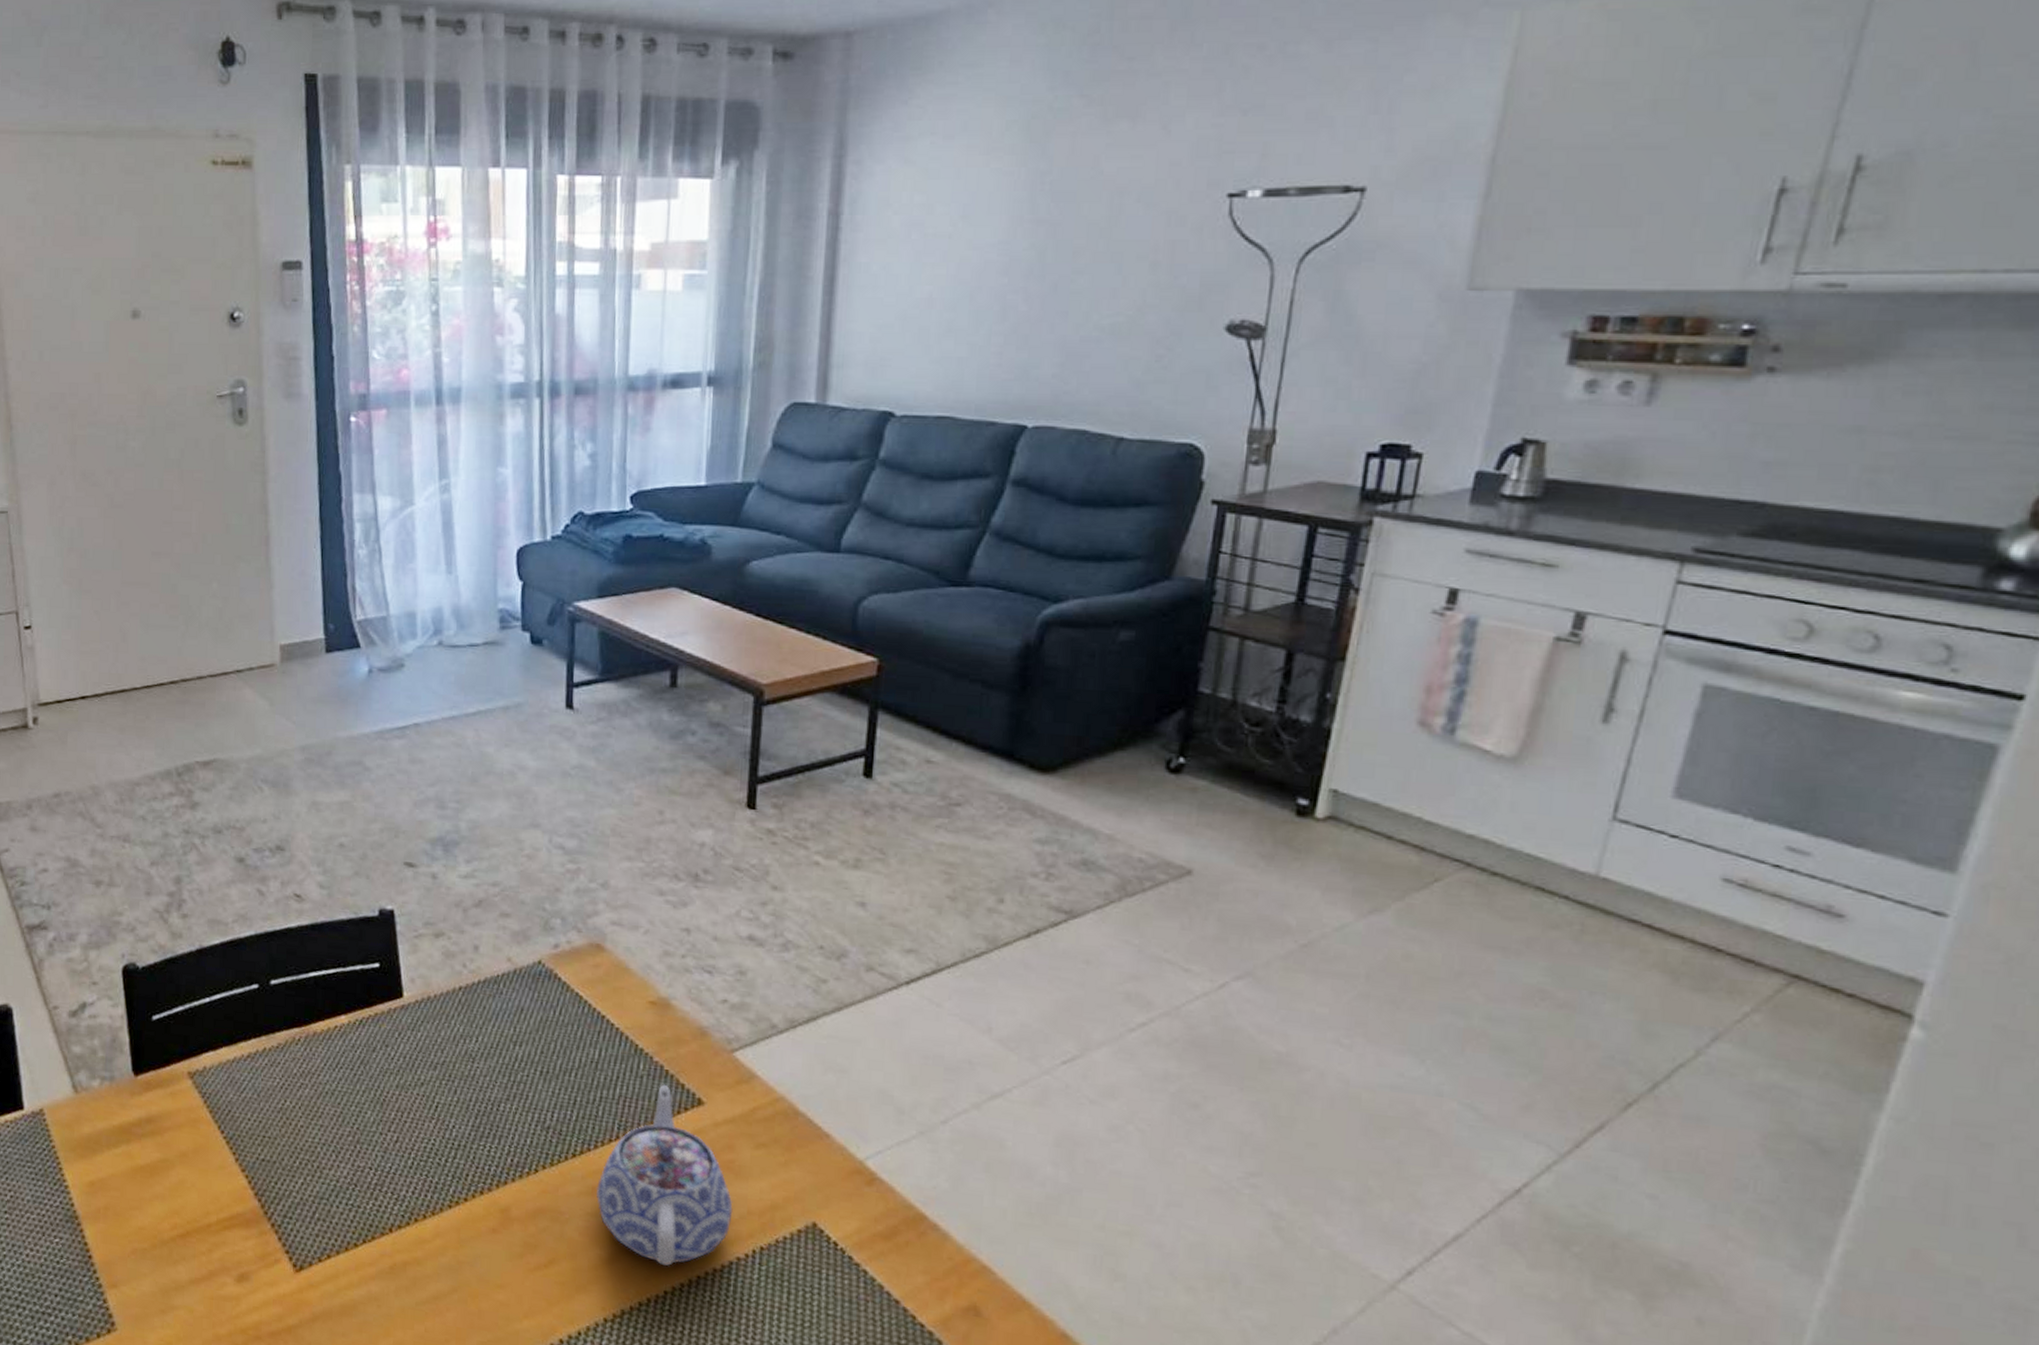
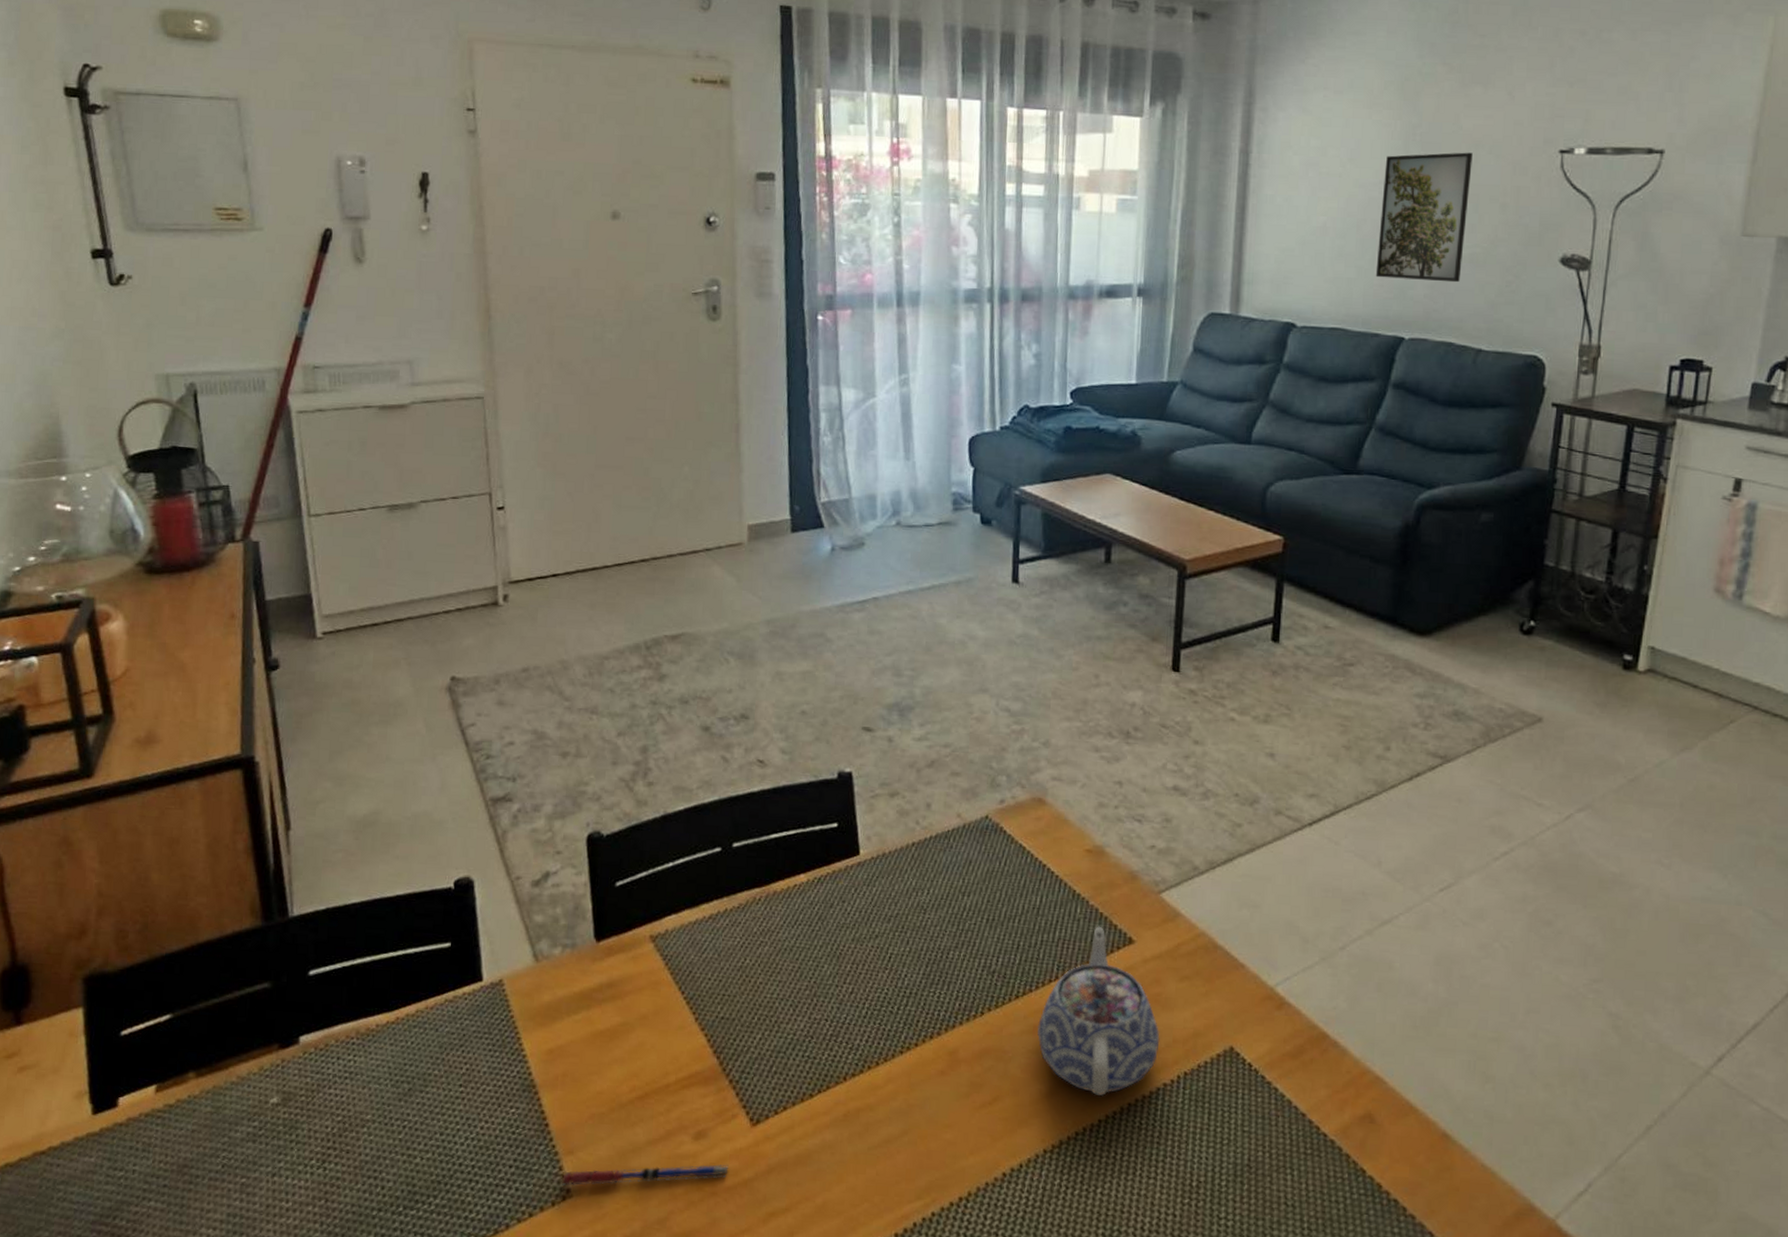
pen: none [107,1304,272,1323] -> present [562,1164,729,1186]
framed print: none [992,202,1116,359] -> present [1375,152,1473,283]

